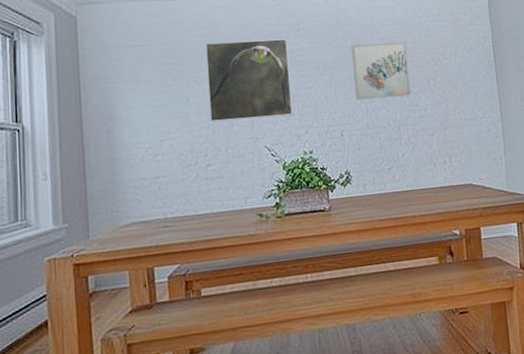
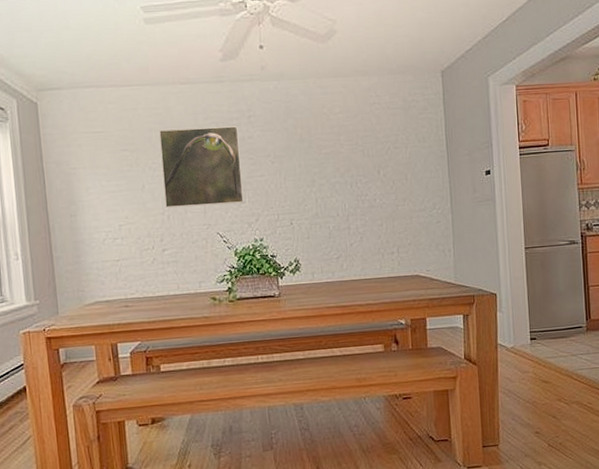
wall art: present [351,41,411,100] -> none [301,130,361,189]

